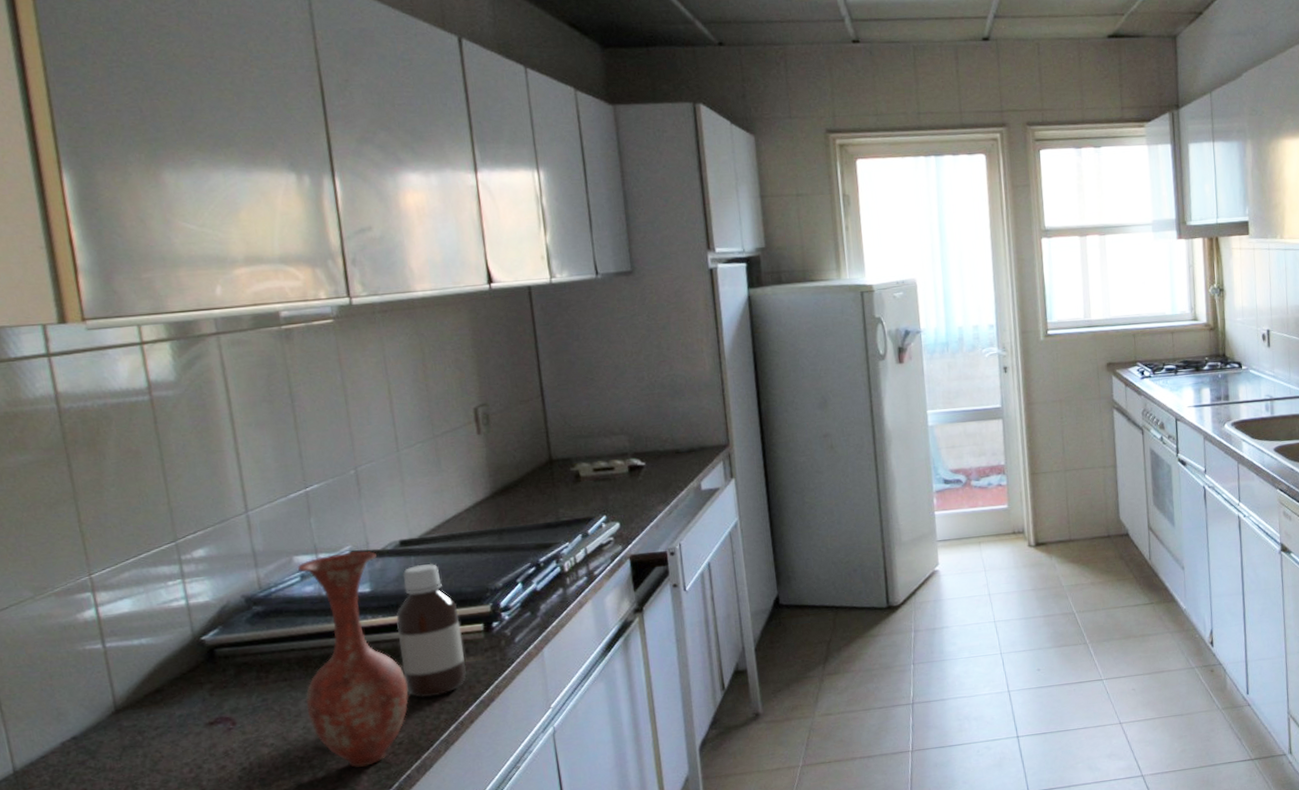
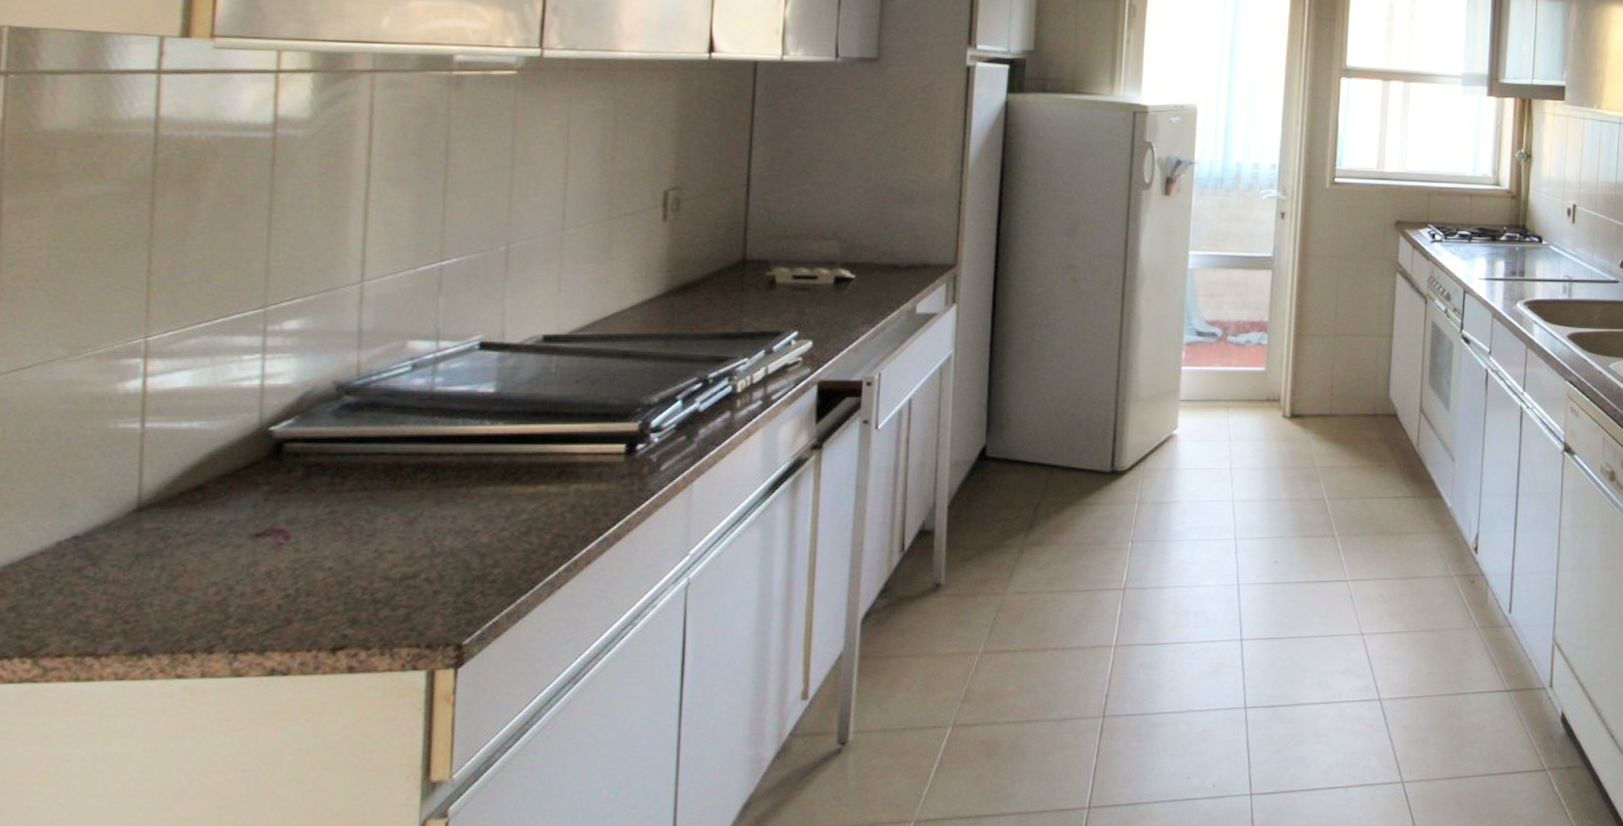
vase: present [298,551,409,768] -> none [383,343,518,607]
bottle: present [396,563,466,698] -> none [515,365,598,528]

